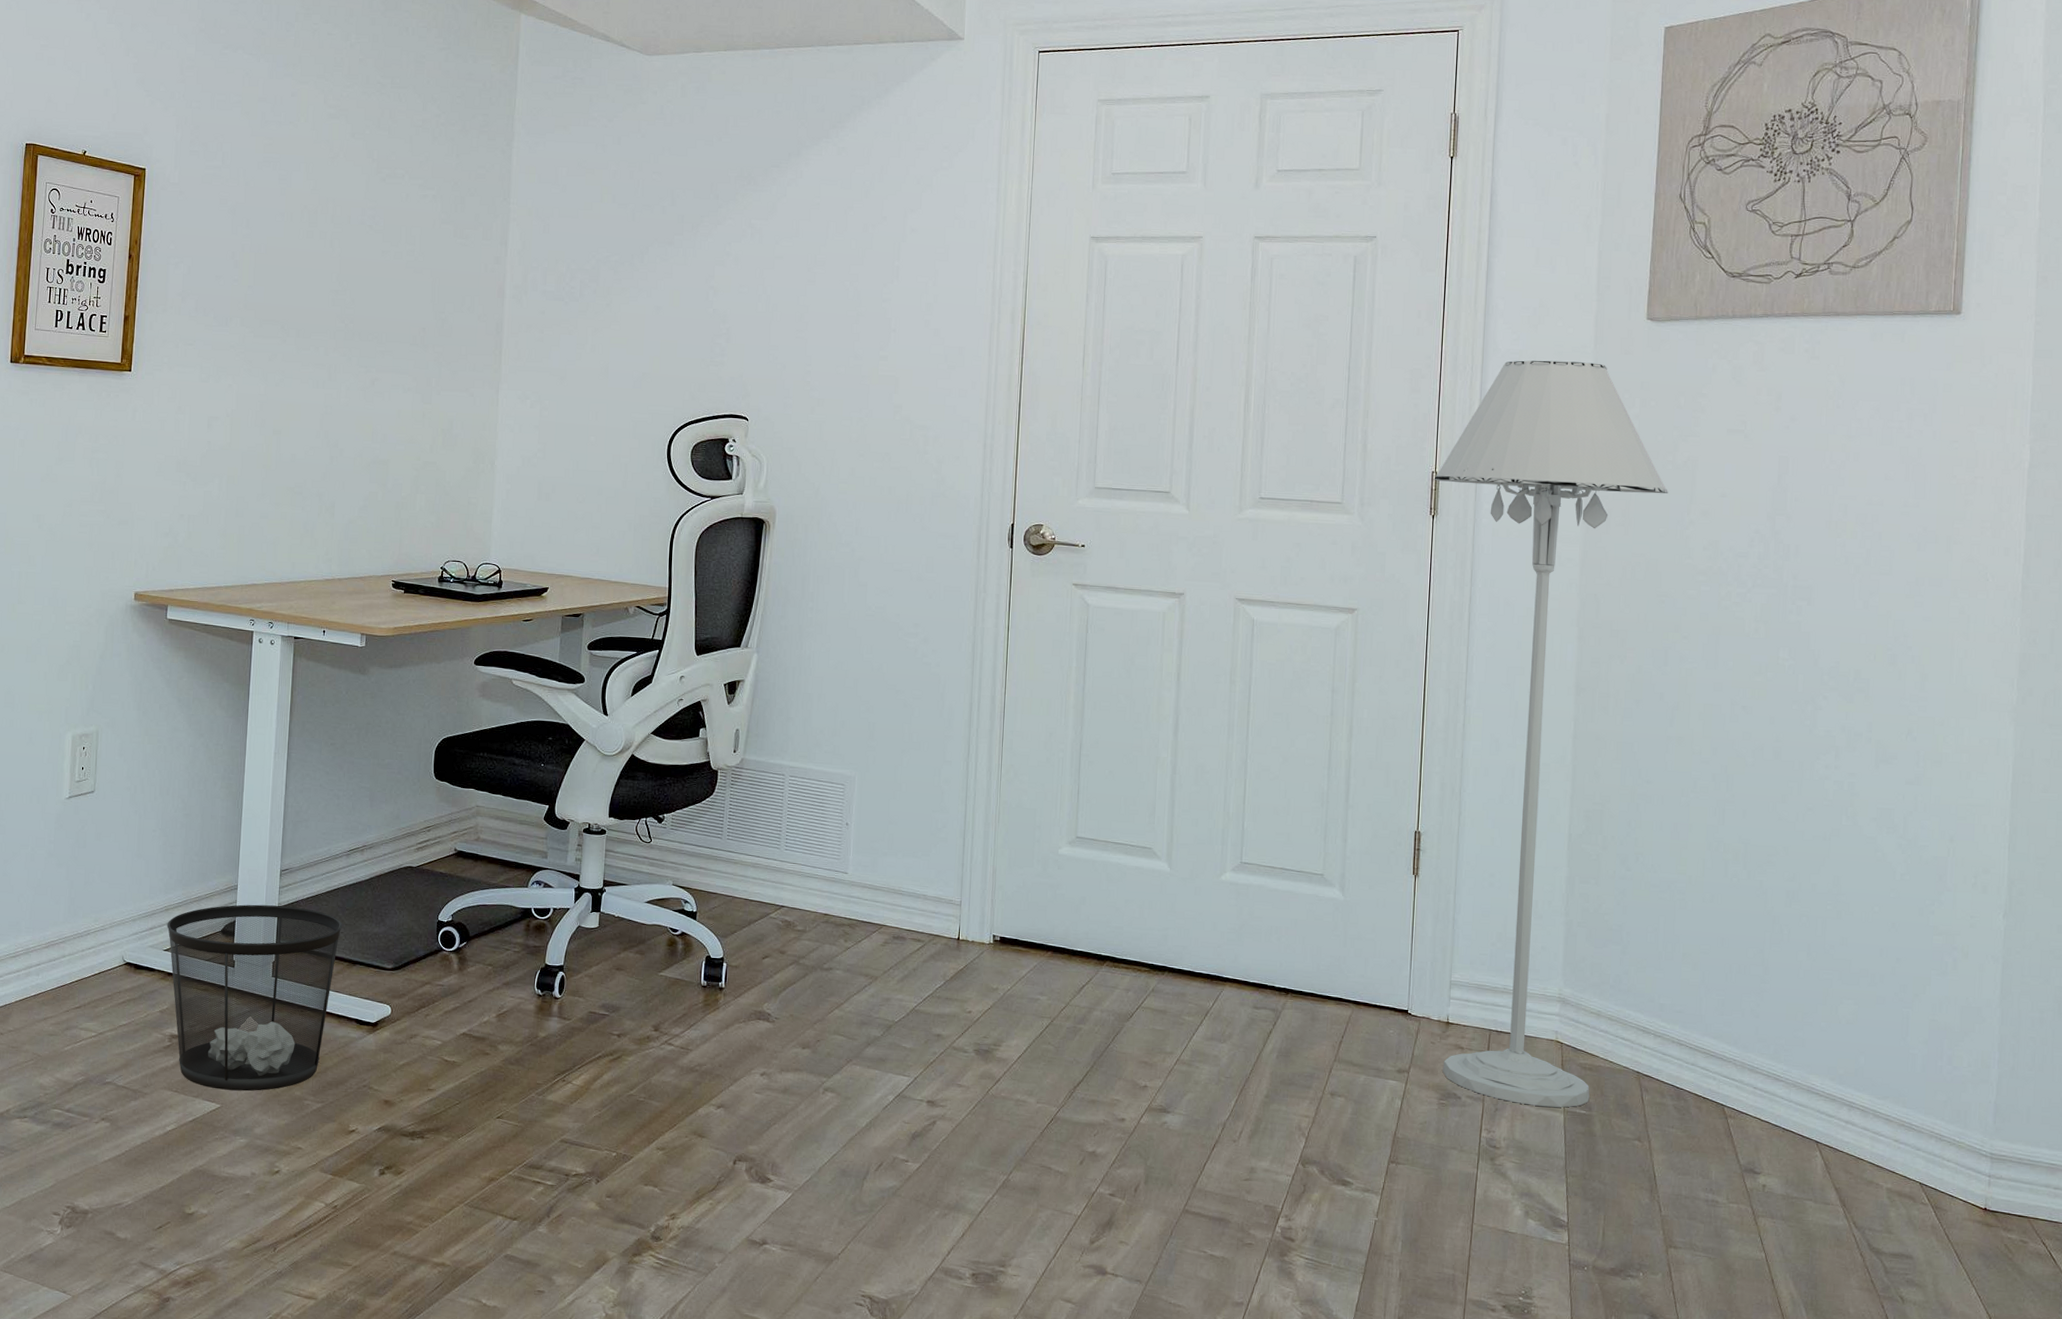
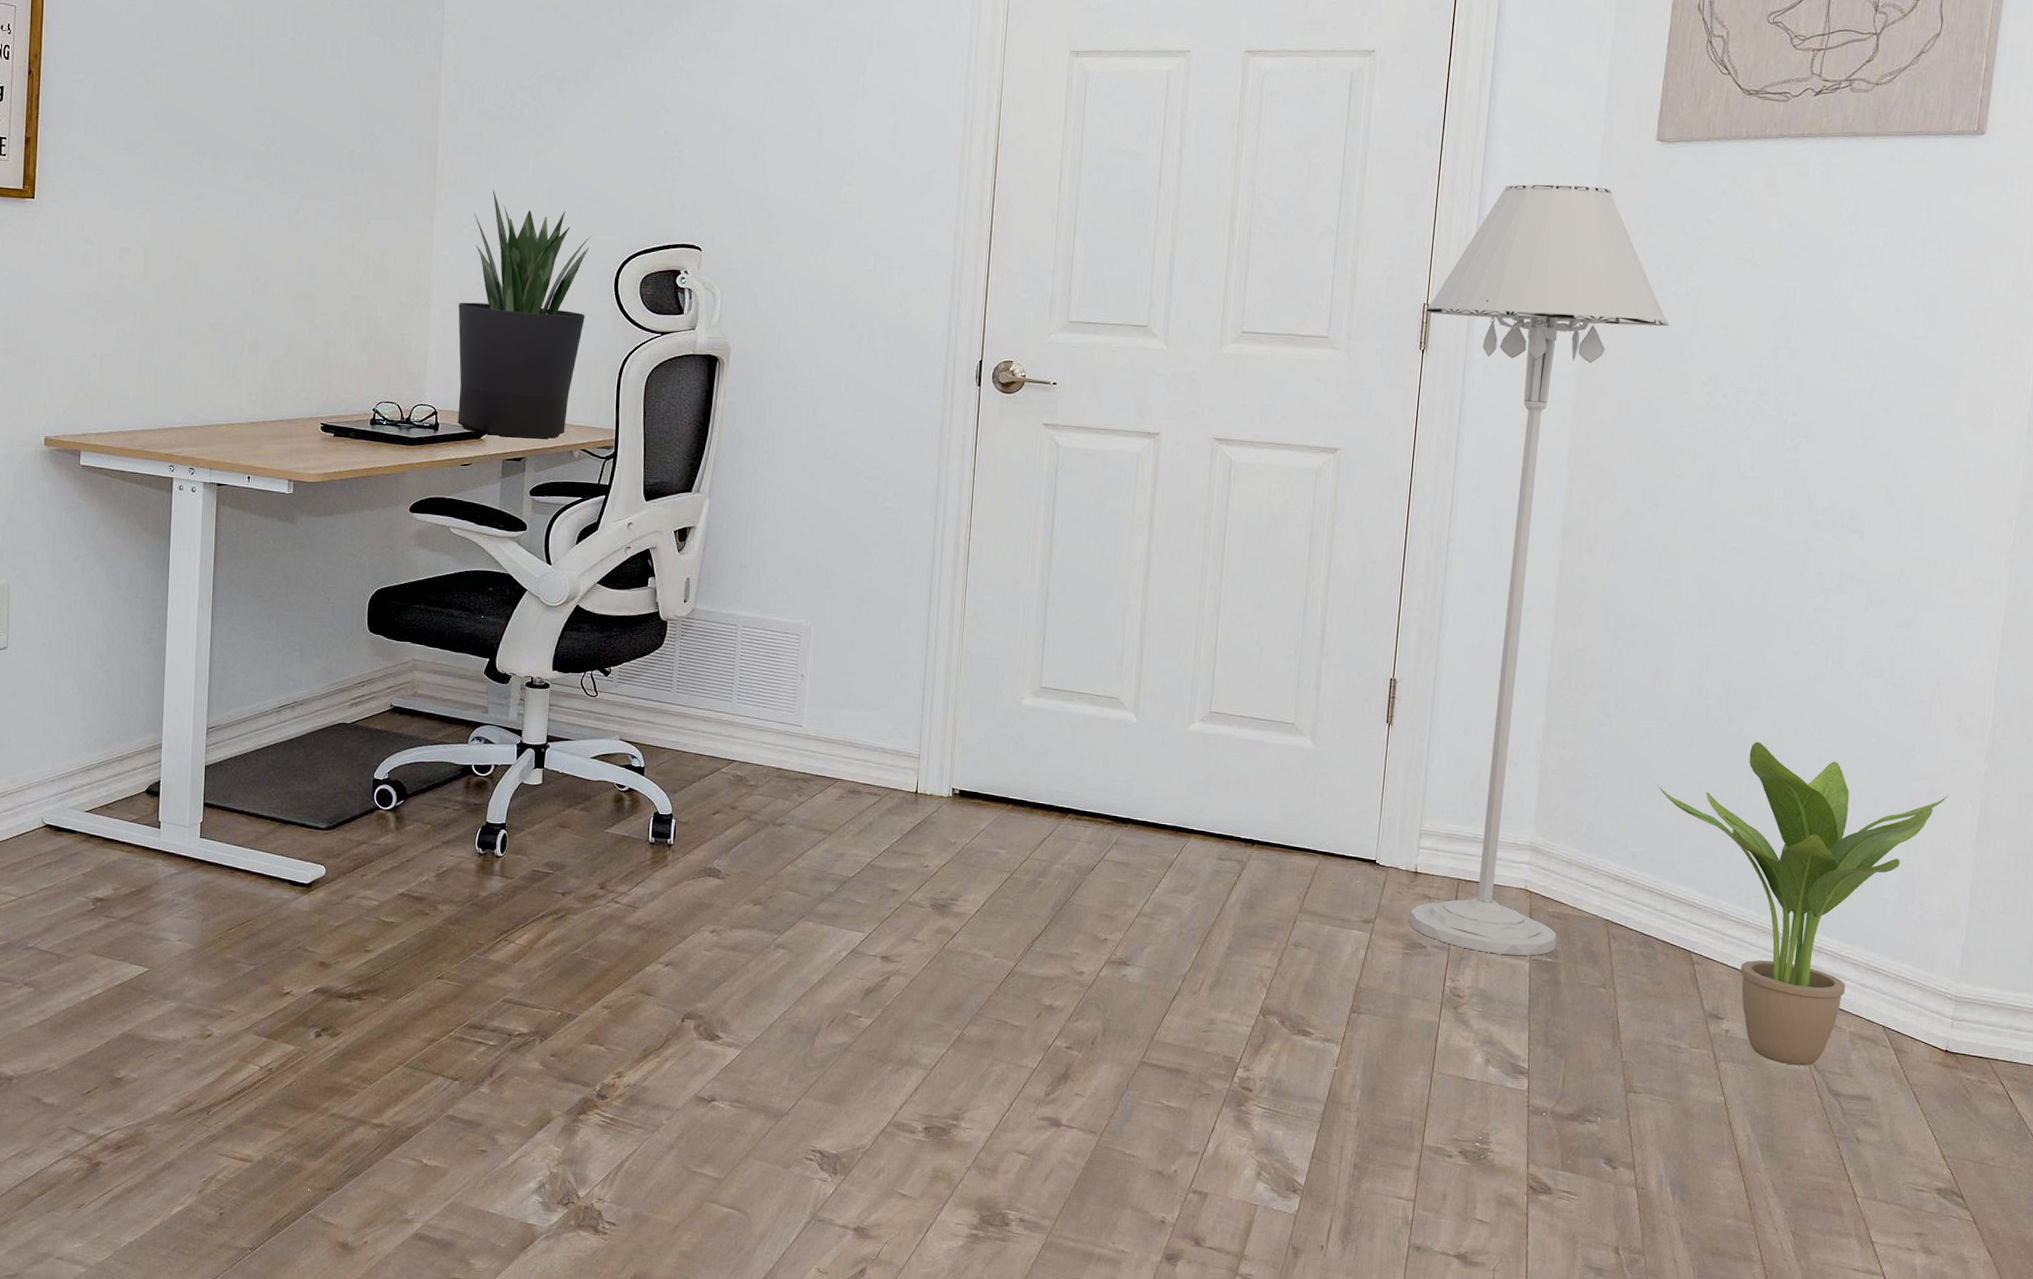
waste bin: present [167,904,342,1092] -> none [88,763,273,955]
planter: none [520,363,646,596] -> present [457,189,591,439]
potted plant: none [1681,896,1971,1223] -> present [1657,741,1950,1066]

